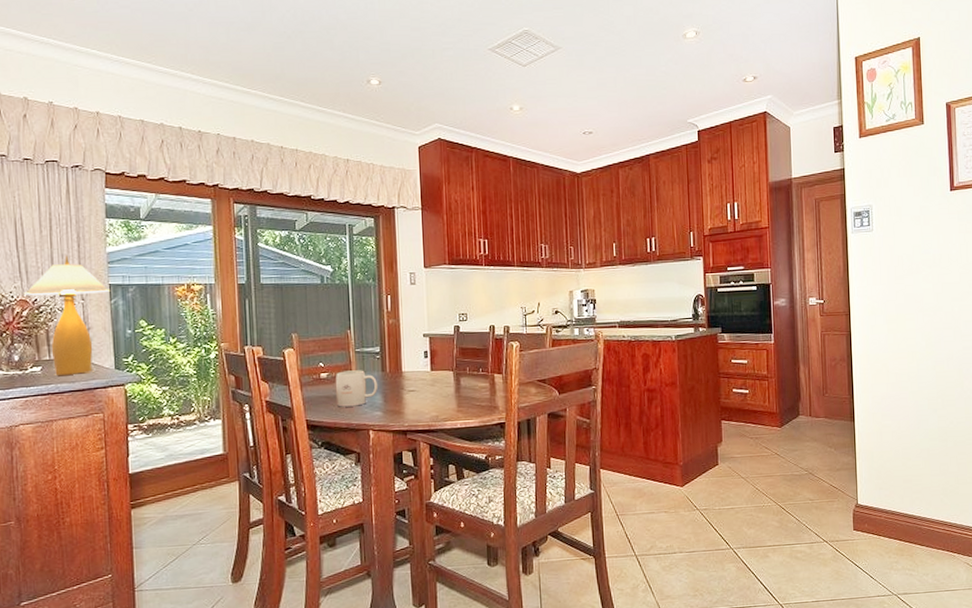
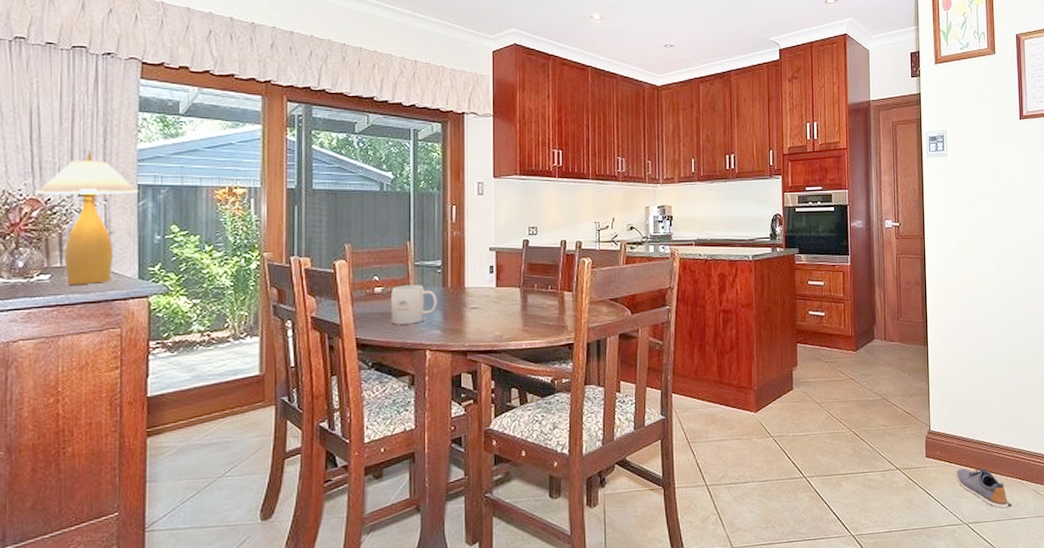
shoe: none [885,541,943,580] -> present [957,468,1011,509]

